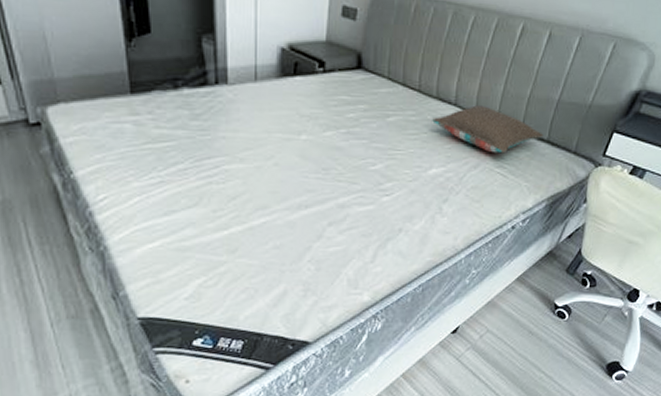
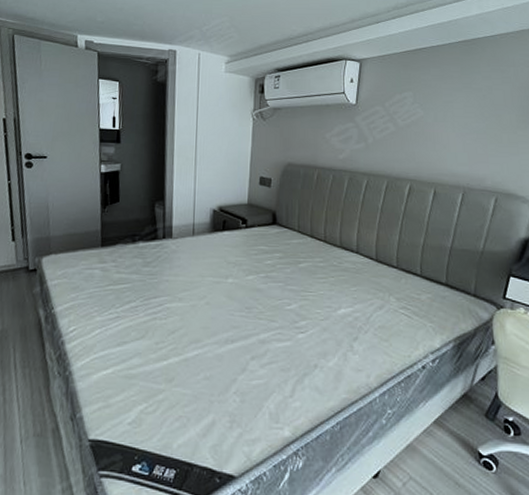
pillow: present [432,105,544,154] -> none [338,253,442,296]

